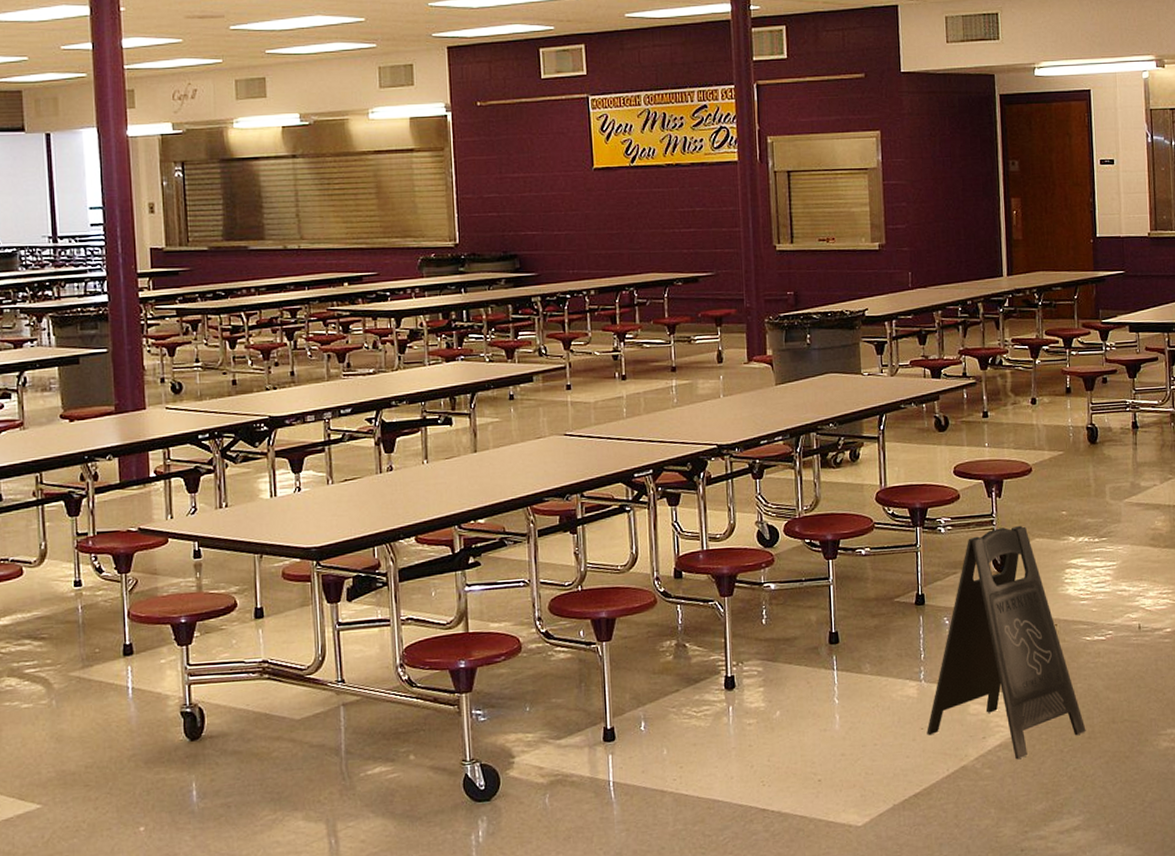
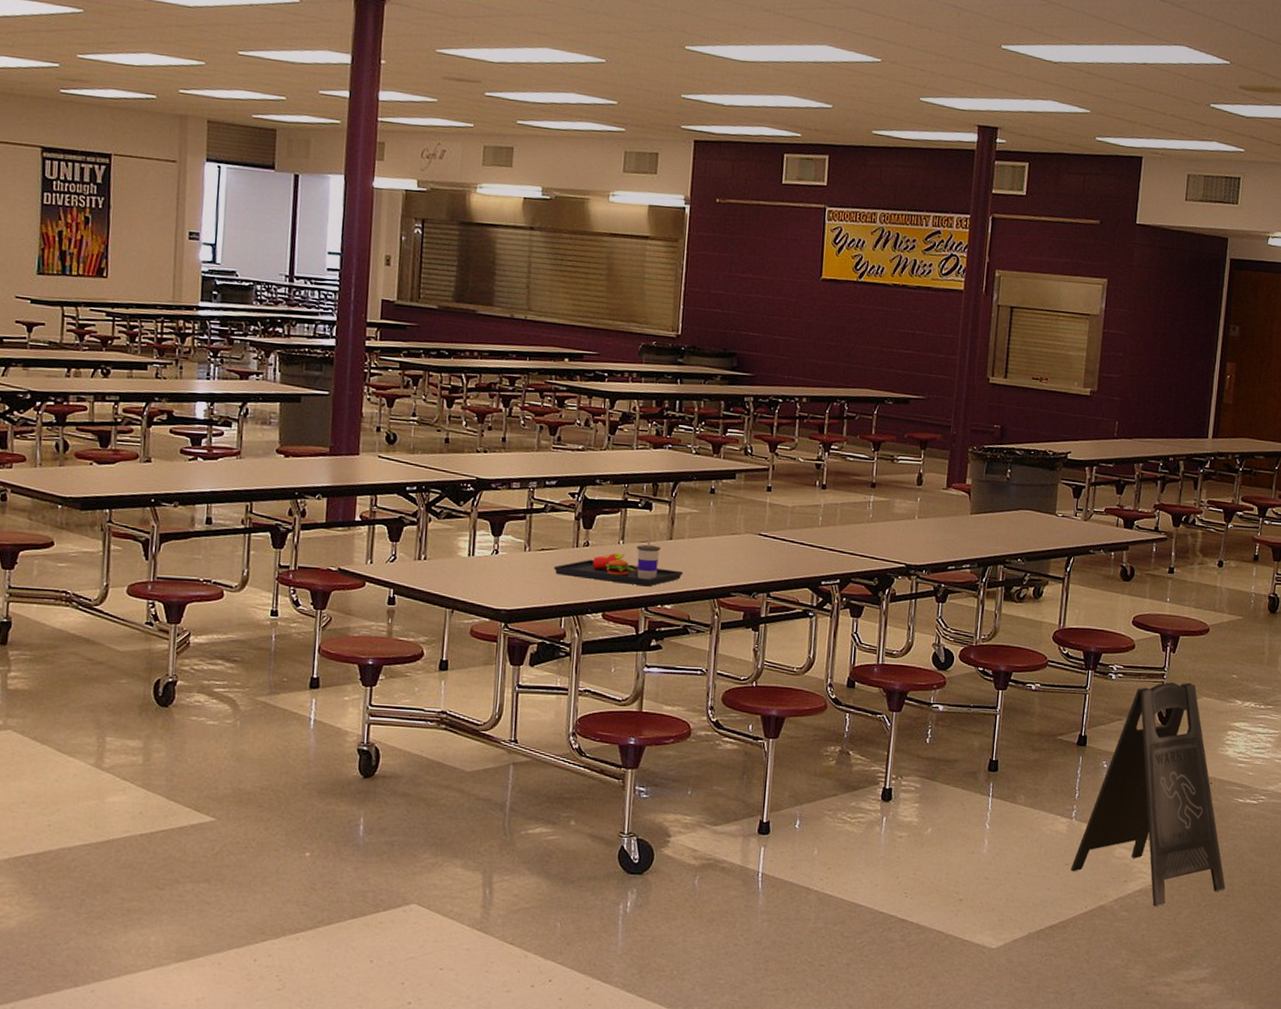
food tray: none [360,448,492,504] -> present [554,532,683,587]

